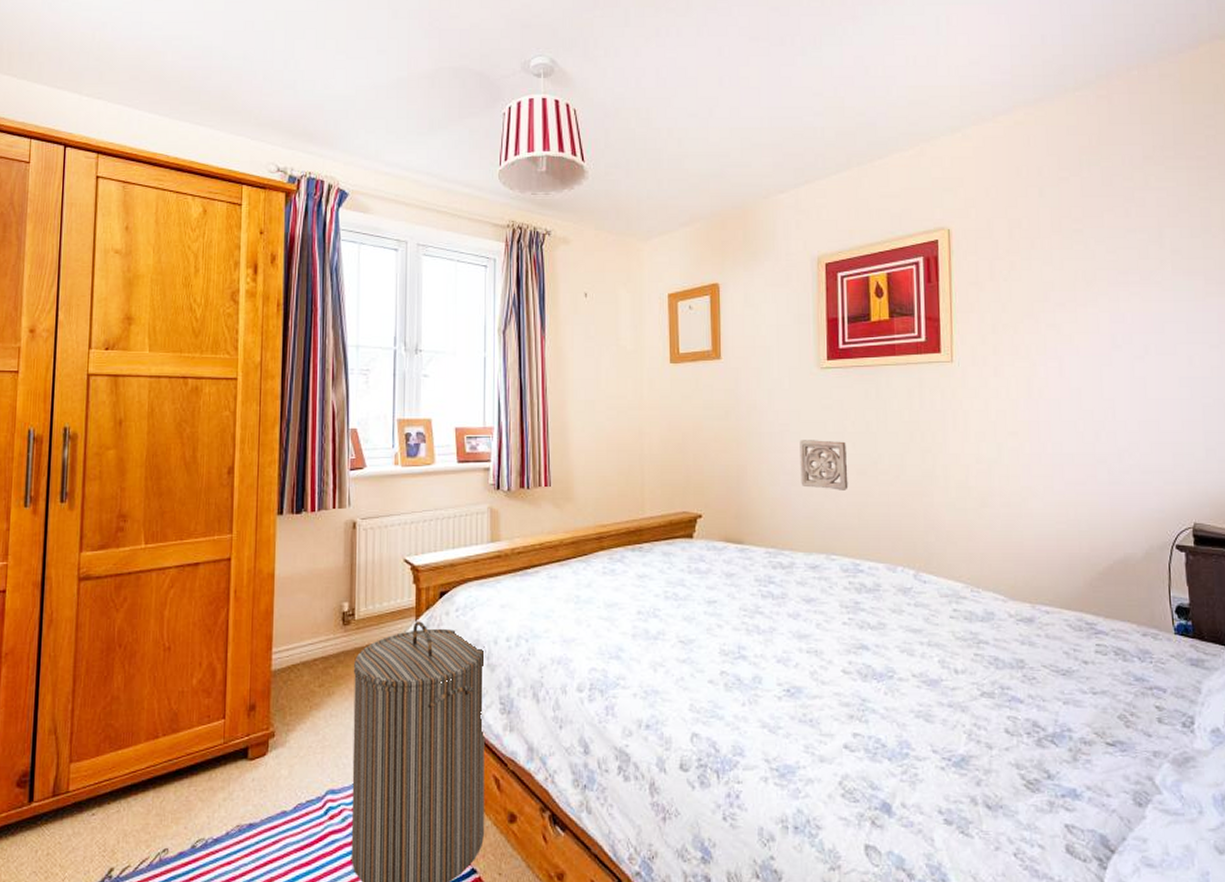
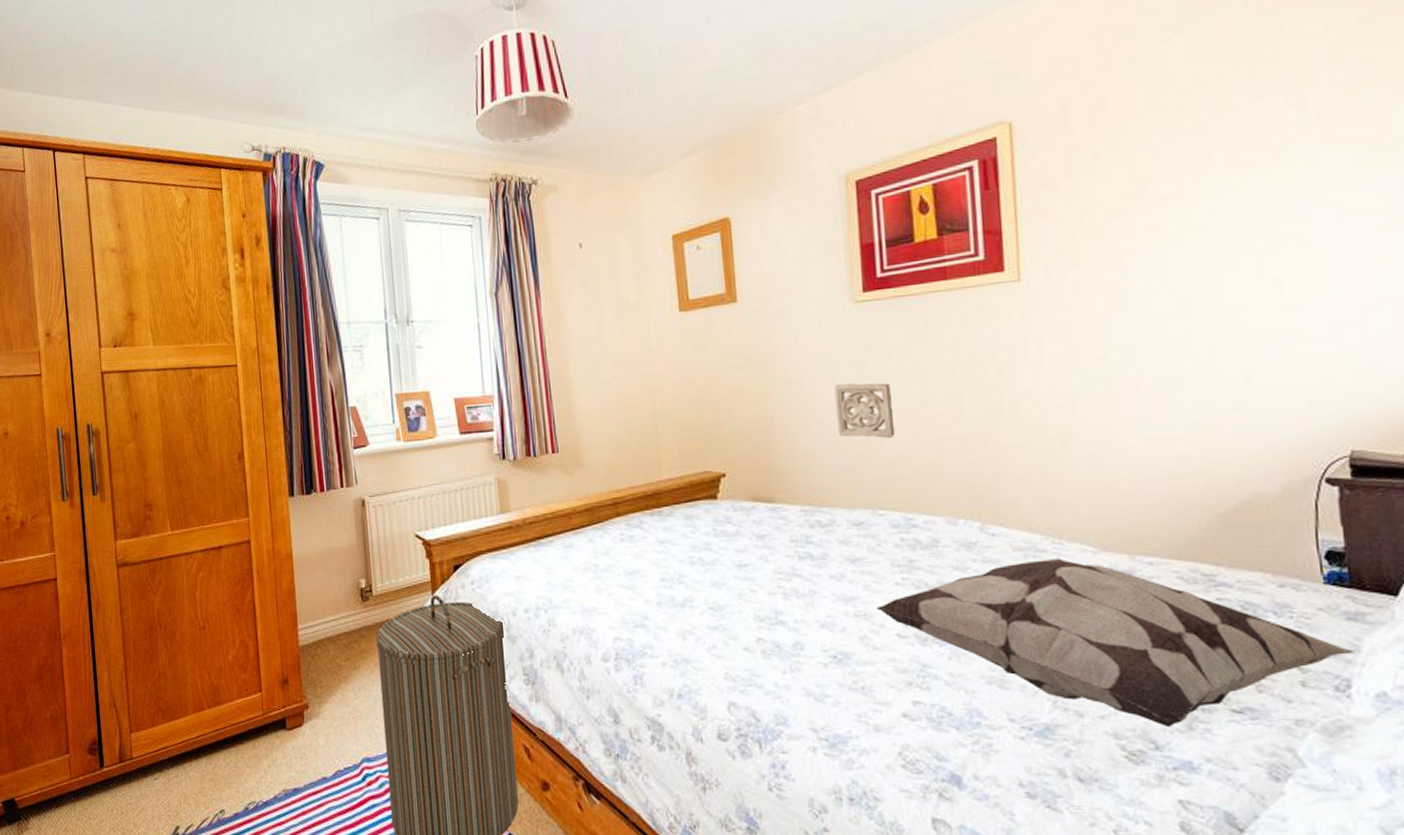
decorative pillow: none [826,604,1198,758] -> present [876,558,1357,727]

